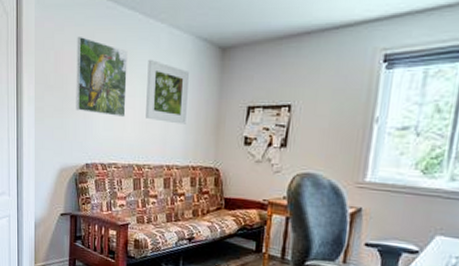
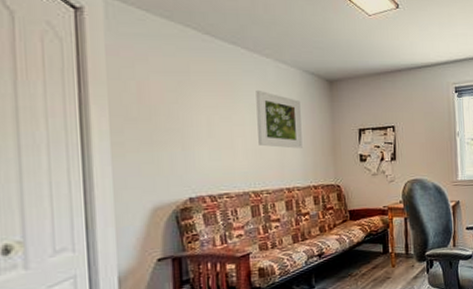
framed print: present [76,35,128,118] -> none [166,66,235,147]

